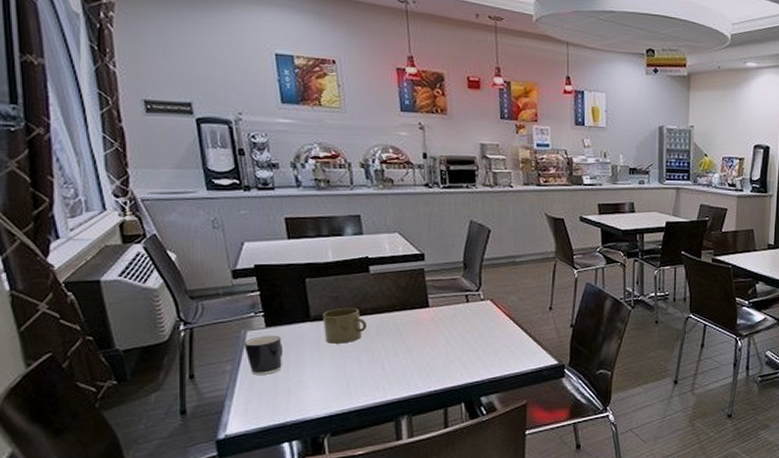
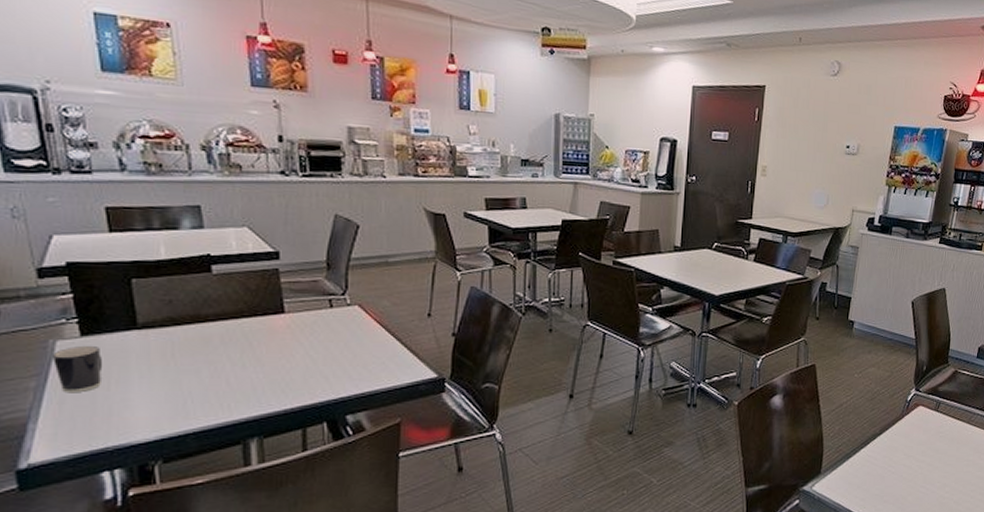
mug: present [323,307,368,344] -> none [153,313,209,355]

